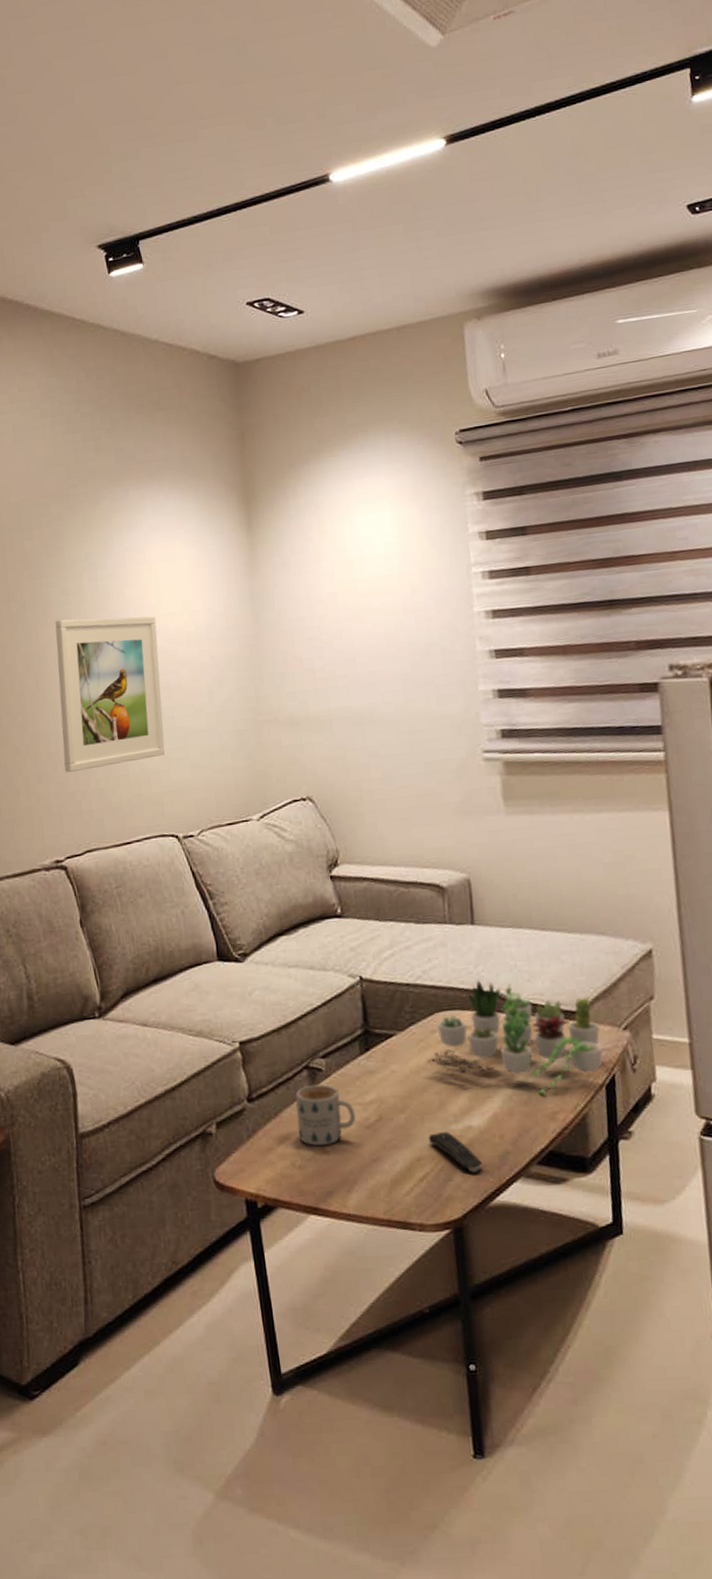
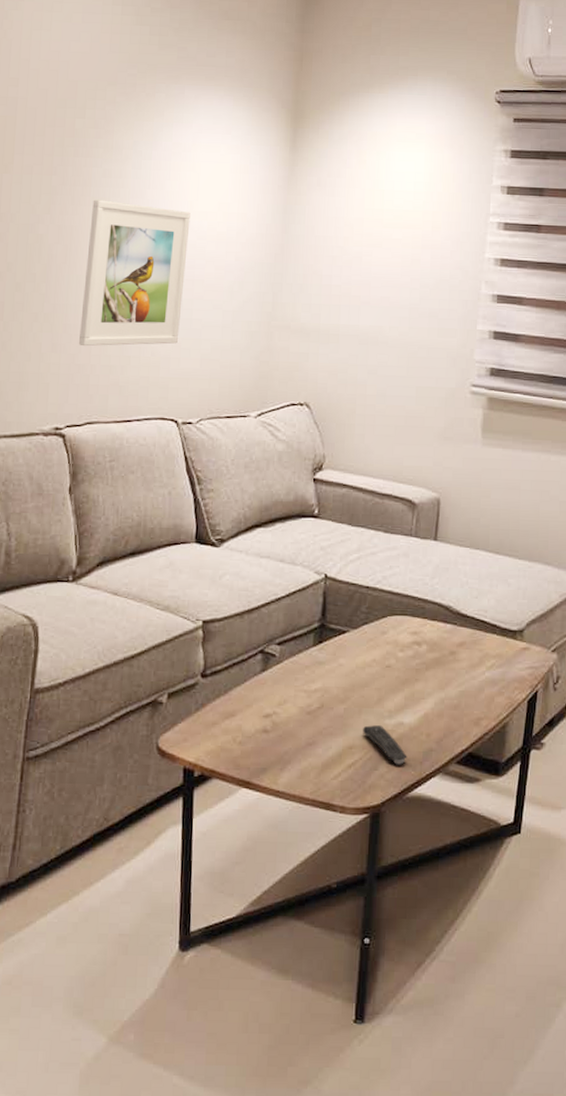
mug: present [295,1084,356,1147] -> none [244,668,300,726]
succulent plant: present [427,980,603,1096] -> none [373,591,532,702]

